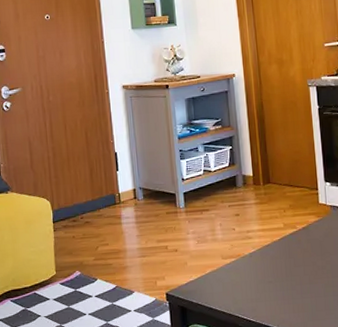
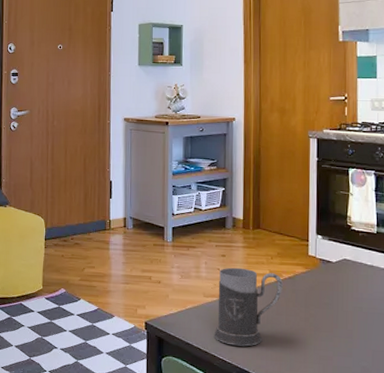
mug: none [235,224,298,304] -> present [214,267,283,347]

